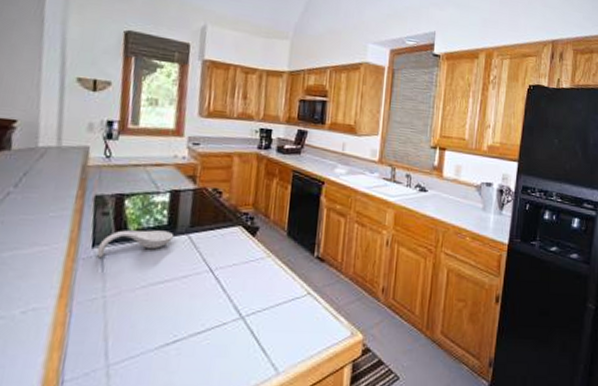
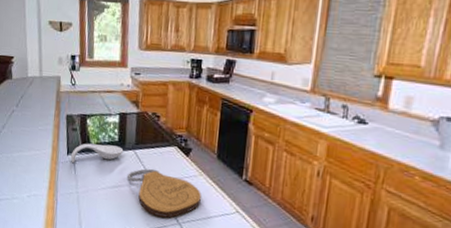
cutting board: none [176,254,269,313] -> present [126,168,201,218]

